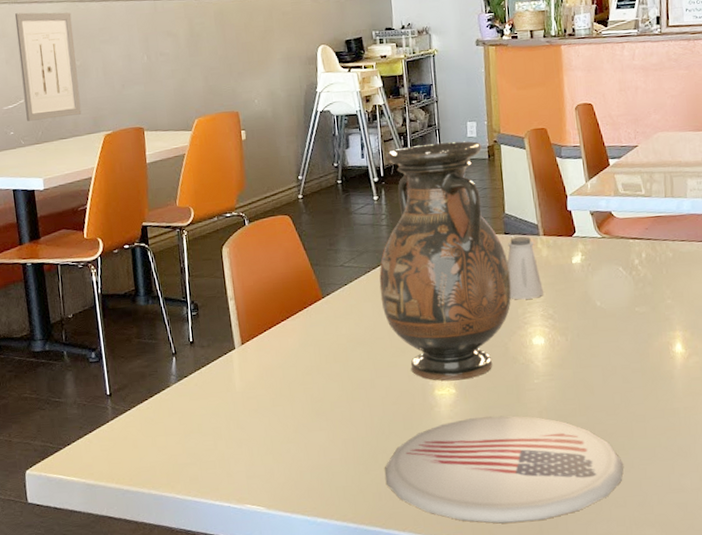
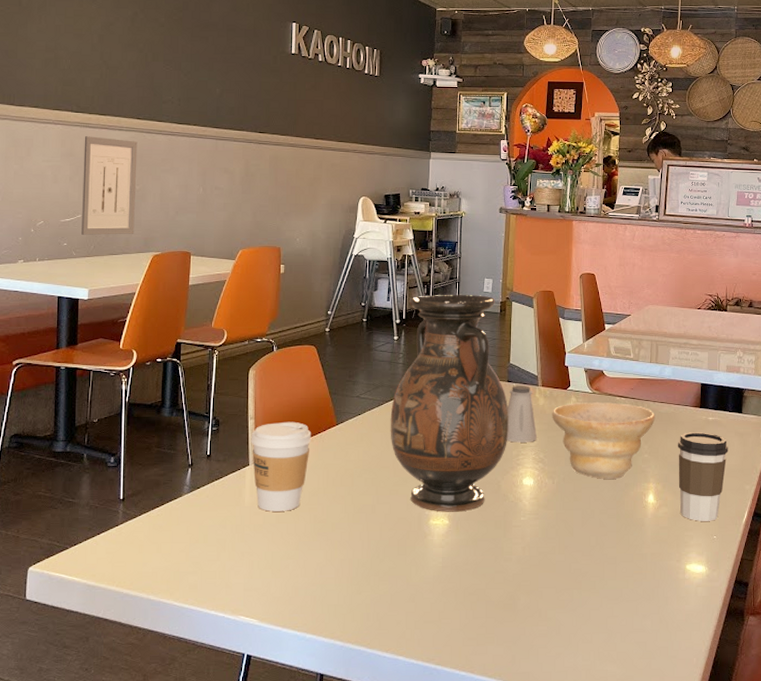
coffee cup: none [233,298,298,395] -> present [251,421,312,512]
plate: present [384,415,624,524] -> none [375,548,594,651]
bowl: none [558,246,677,331] -> present [552,402,656,479]

